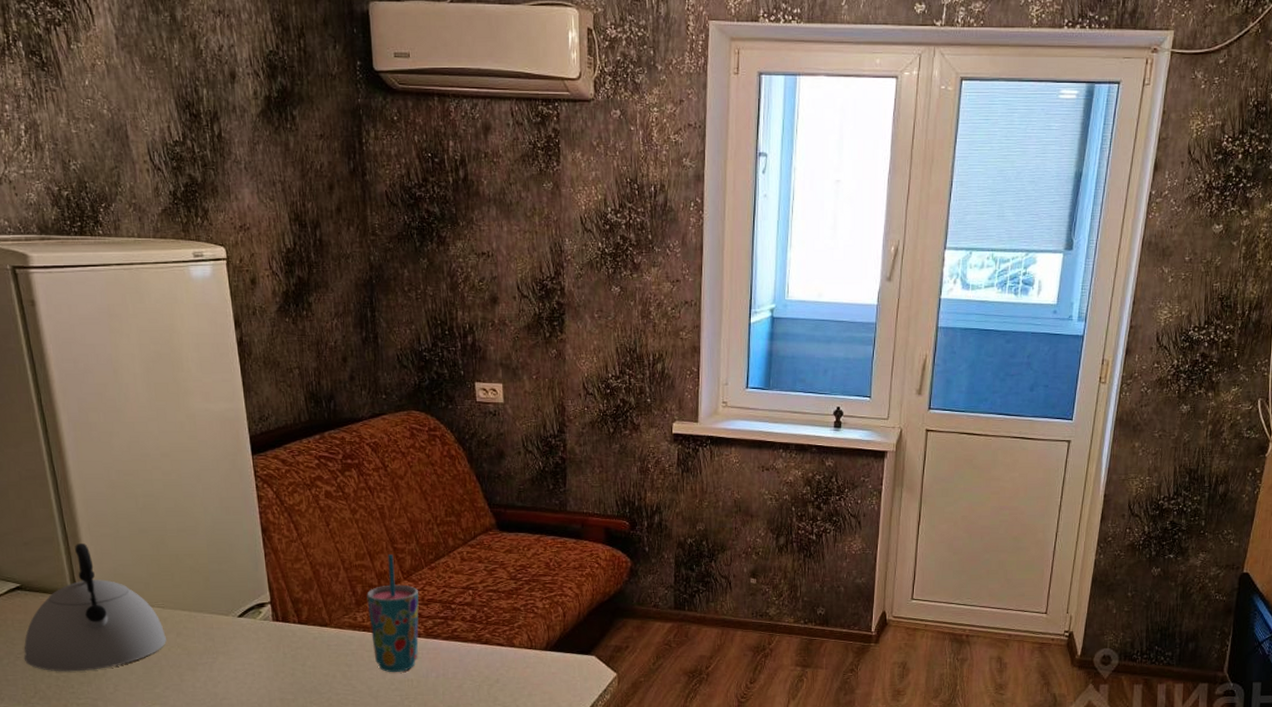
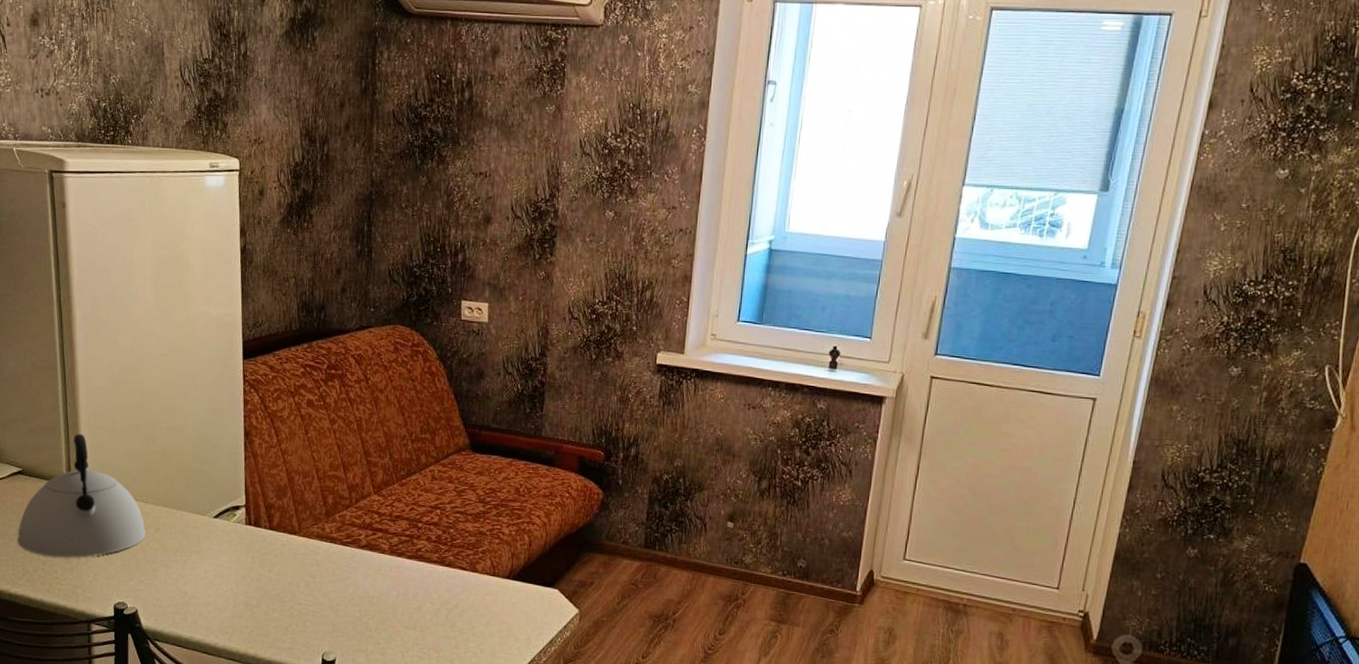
cup: present [366,554,419,673] -> none [336,467,387,588]

